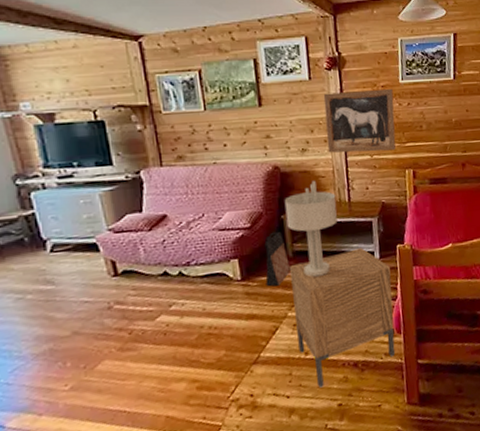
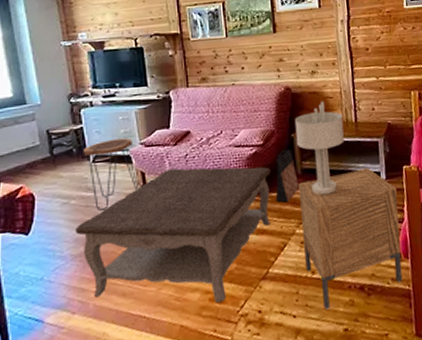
coffee table: none [34,250,261,397] -> present [74,167,271,304]
side table: none [37,224,111,305] -> present [83,138,140,211]
wall art: present [323,88,396,153] -> none [332,13,401,75]

